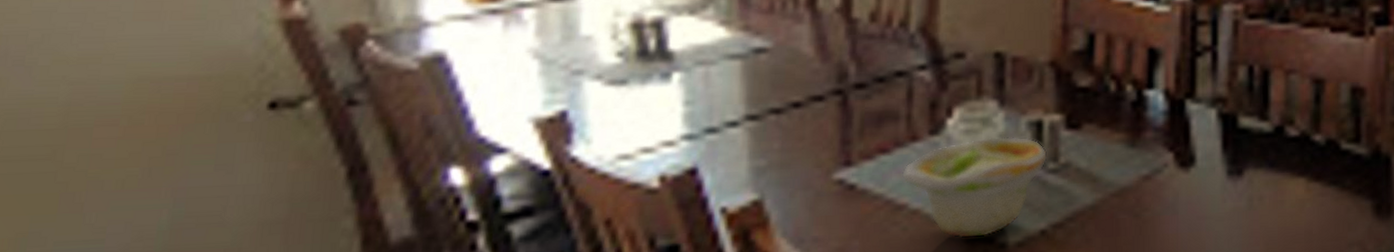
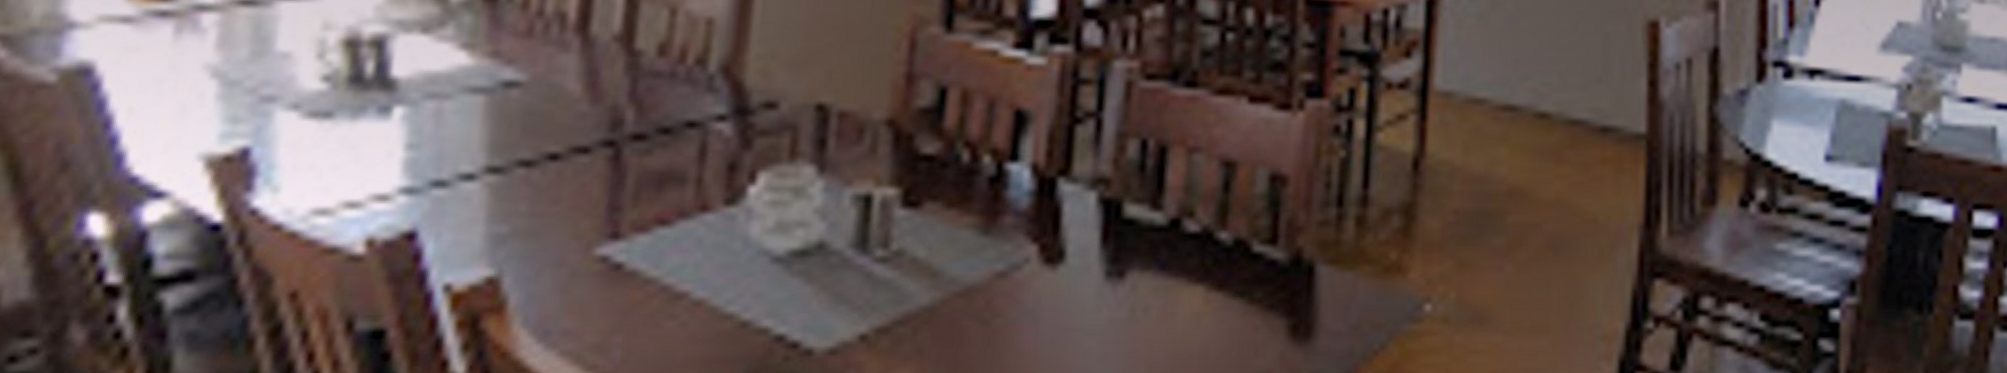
bowl: present [902,136,1048,239] -> none [684,213,876,341]

